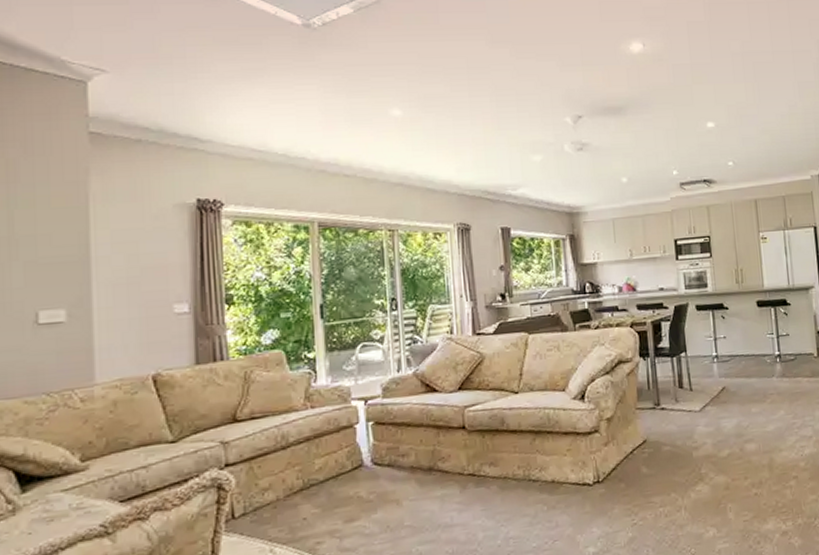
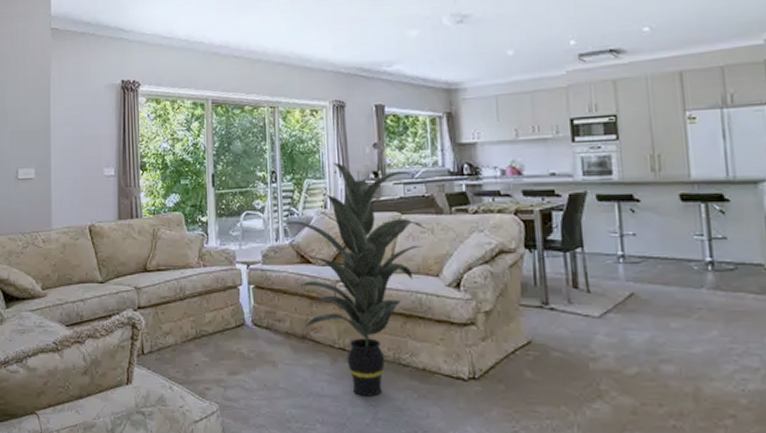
indoor plant: none [406,287,552,519] -> present [284,163,426,397]

